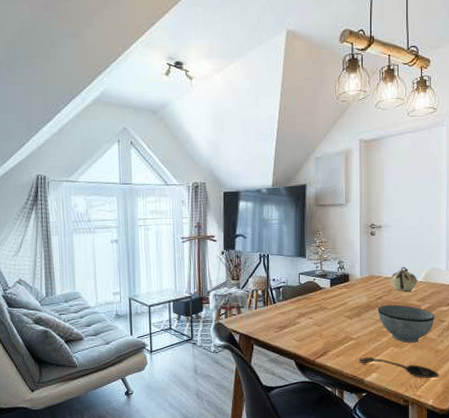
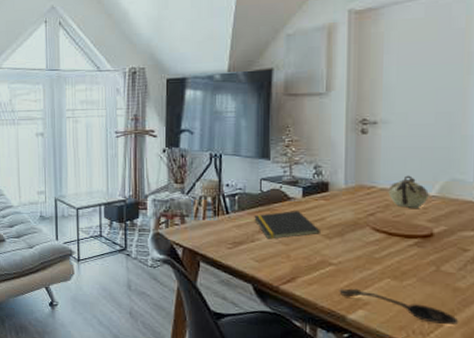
notepad: none [295,298,344,322] -> present [254,211,320,239]
bowl: present [377,304,435,343] -> none [368,224,454,276]

